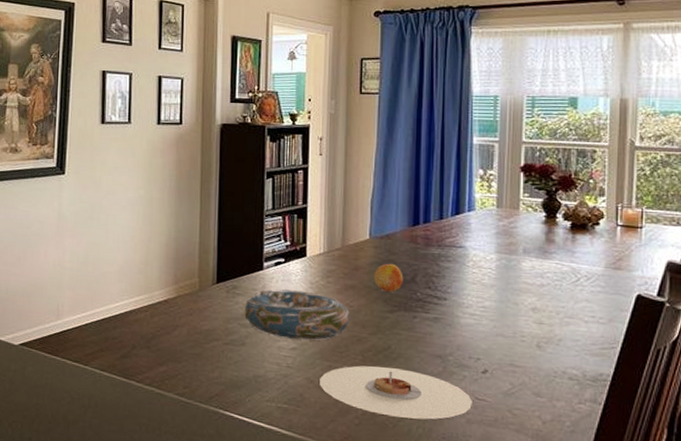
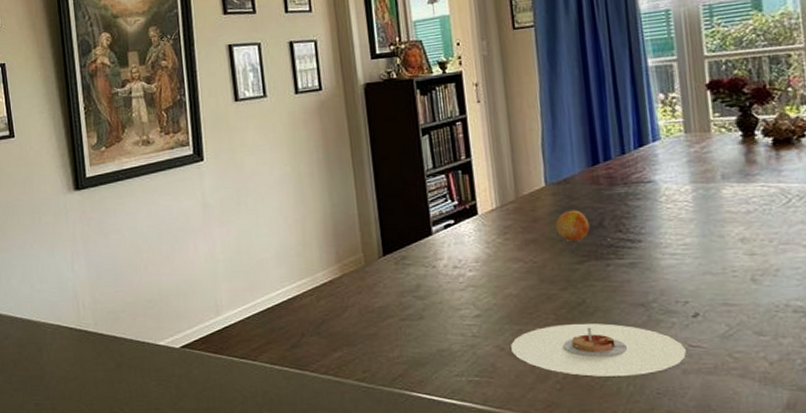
decorative bowl: present [244,289,350,341] -> none [417,251,536,307]

